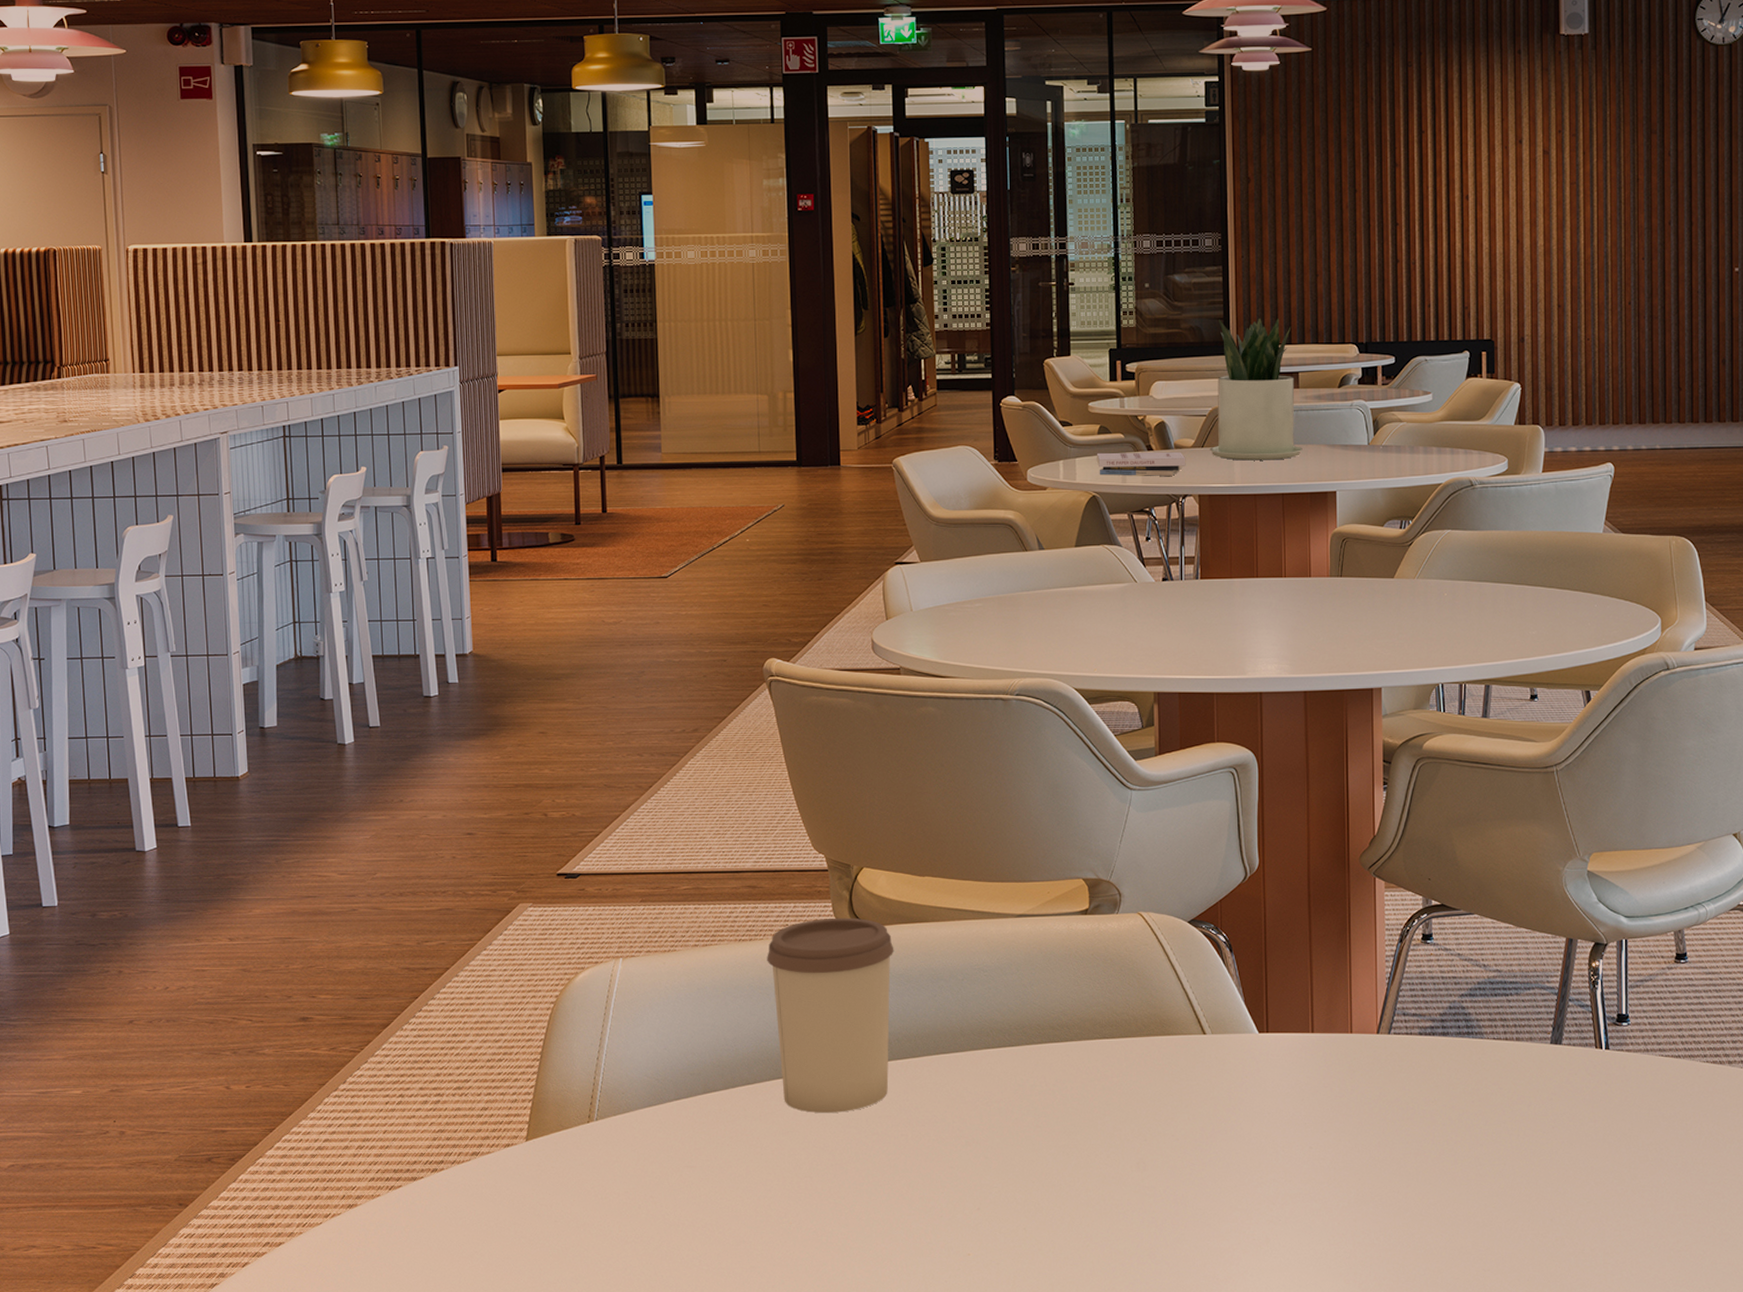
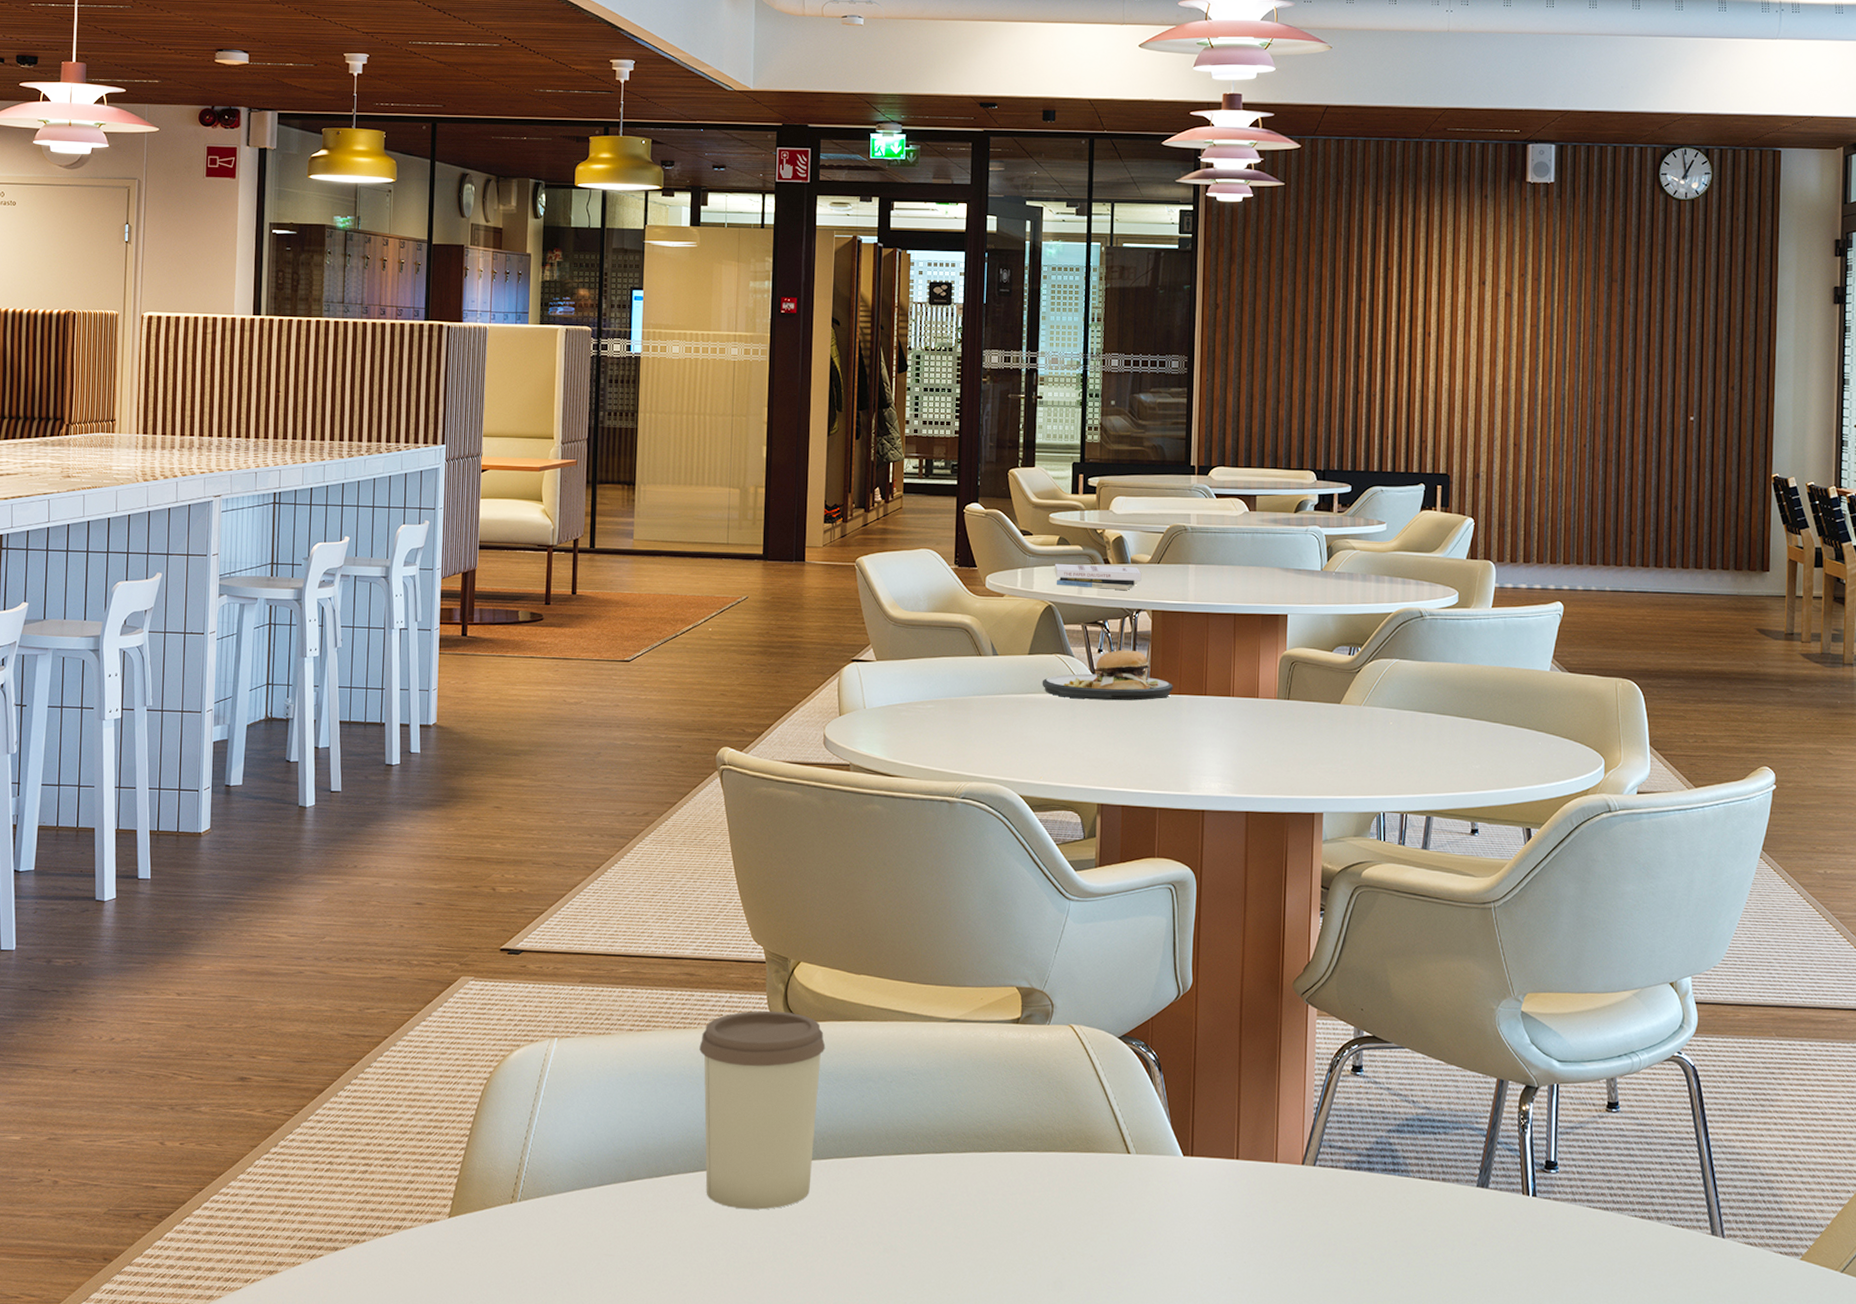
plate: none [1090,513,1224,589] -> present [1042,627,1173,701]
planter: present [1209,318,1303,461] -> none [1165,440,1257,581]

